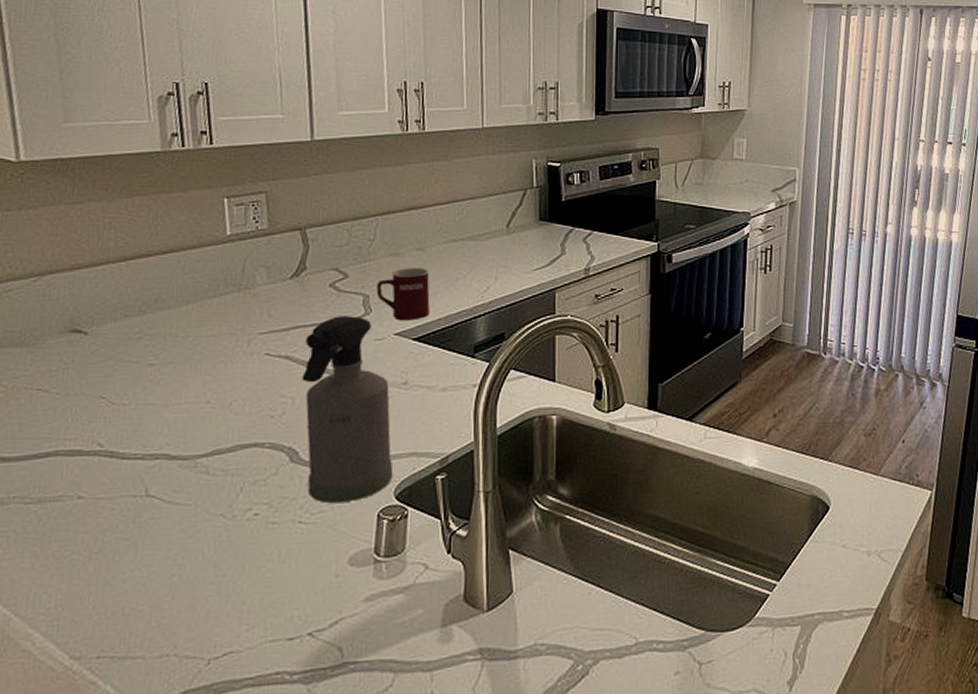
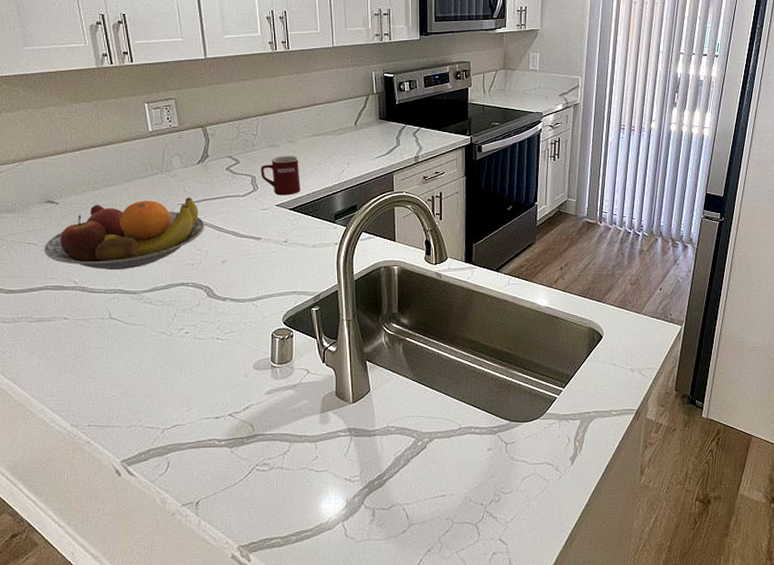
fruit bowl: none [58,324,294,426] -> present [44,197,205,270]
spray bottle: present [302,316,394,504] -> none [211,192,281,326]

